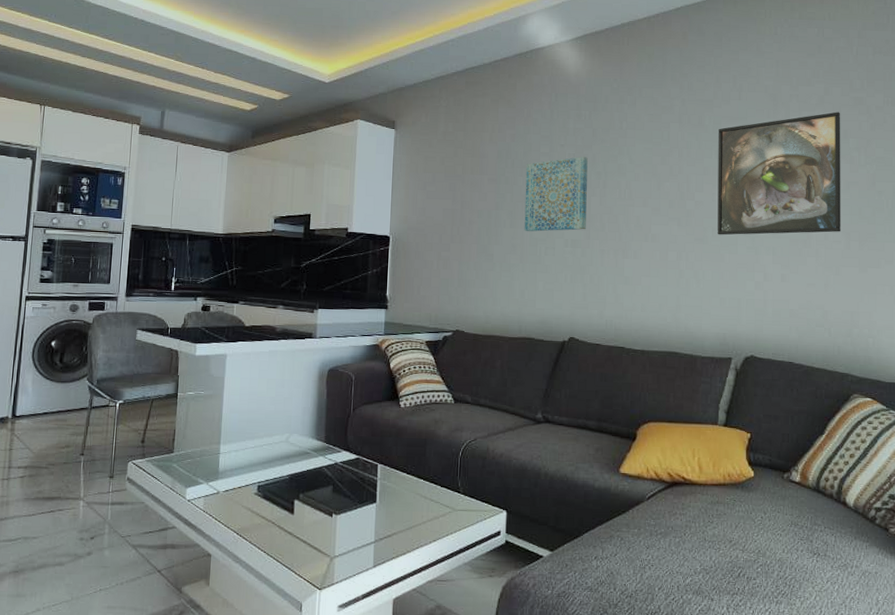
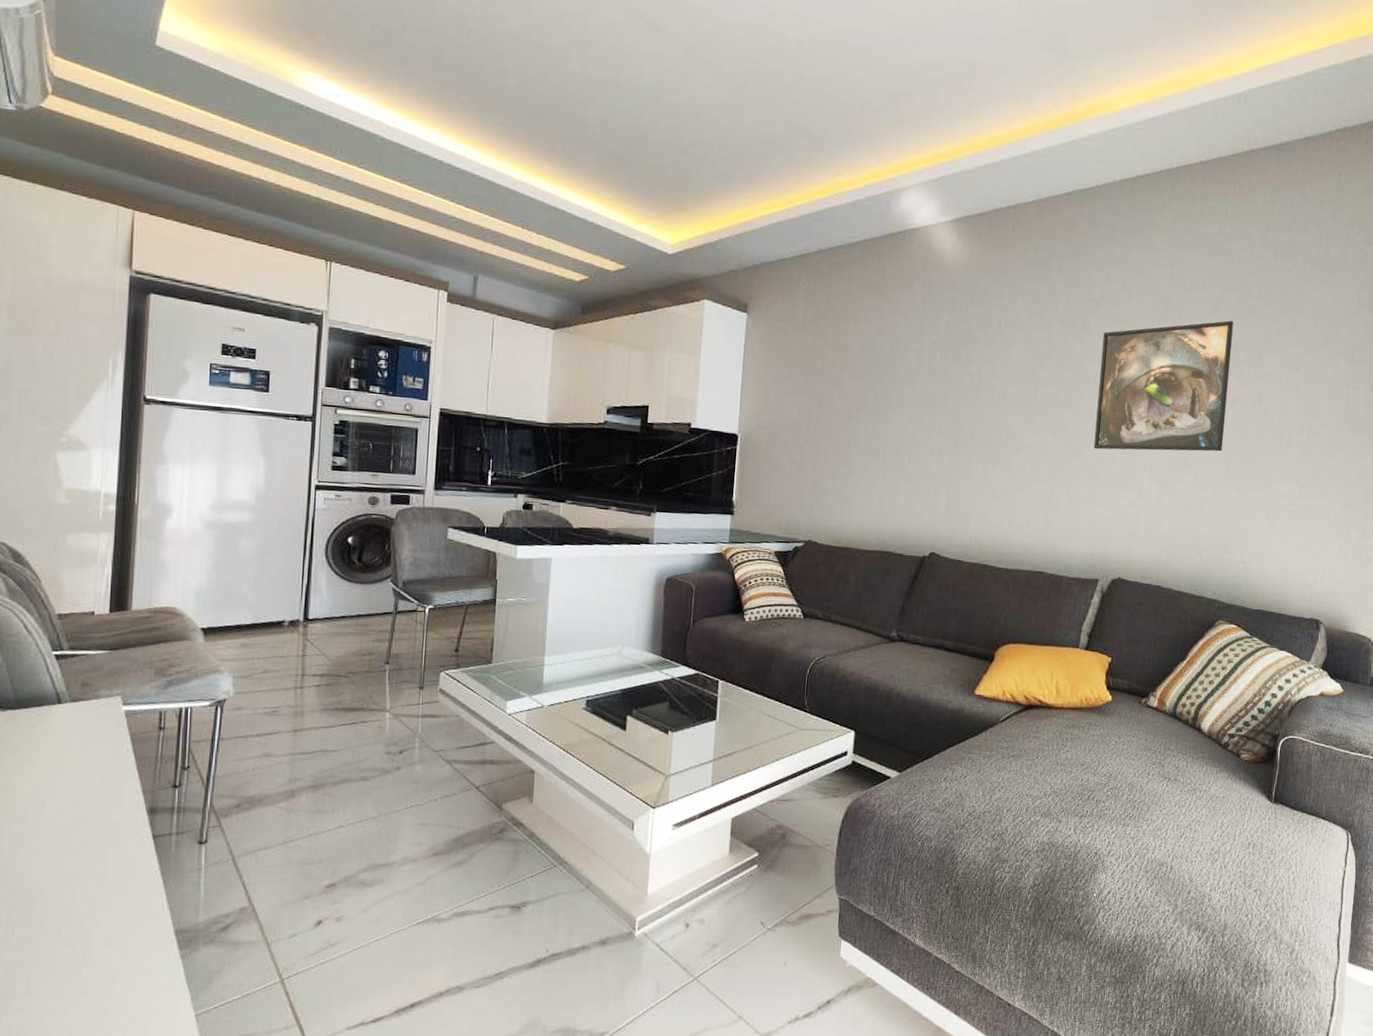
wall art: present [524,157,588,232] -> none [887,355,961,437]

